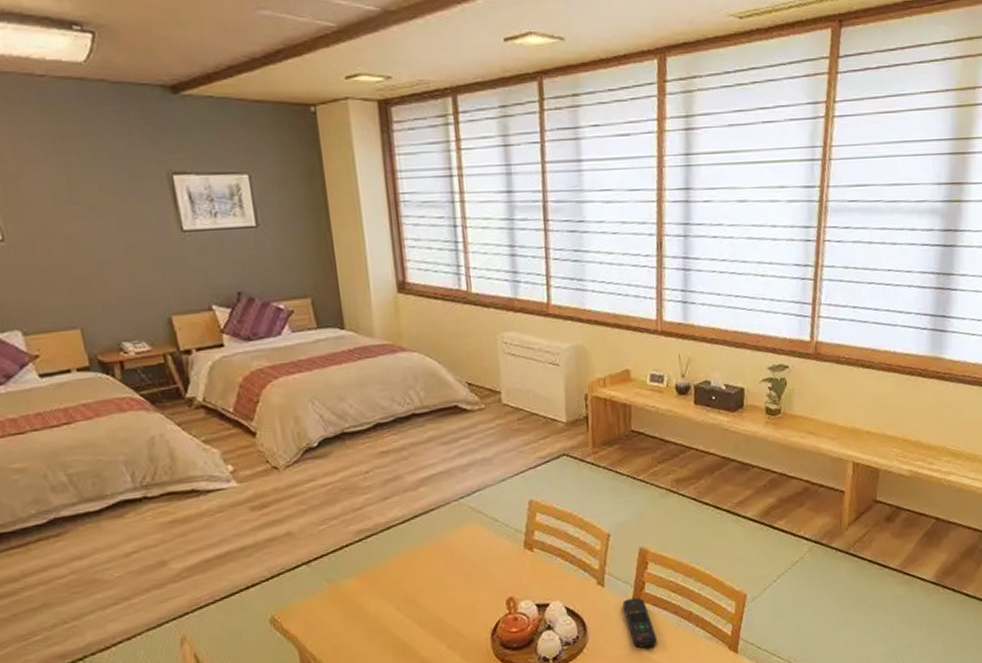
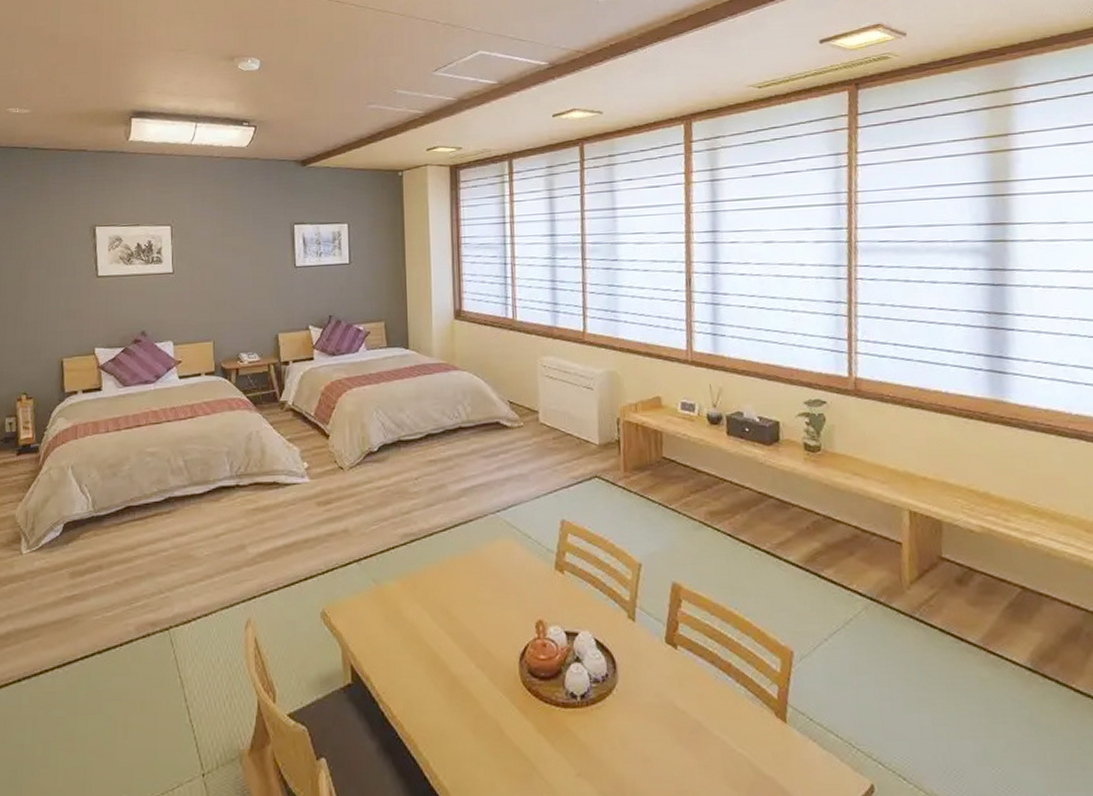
remote control: present [622,597,657,648] -> none [654,638,693,700]

